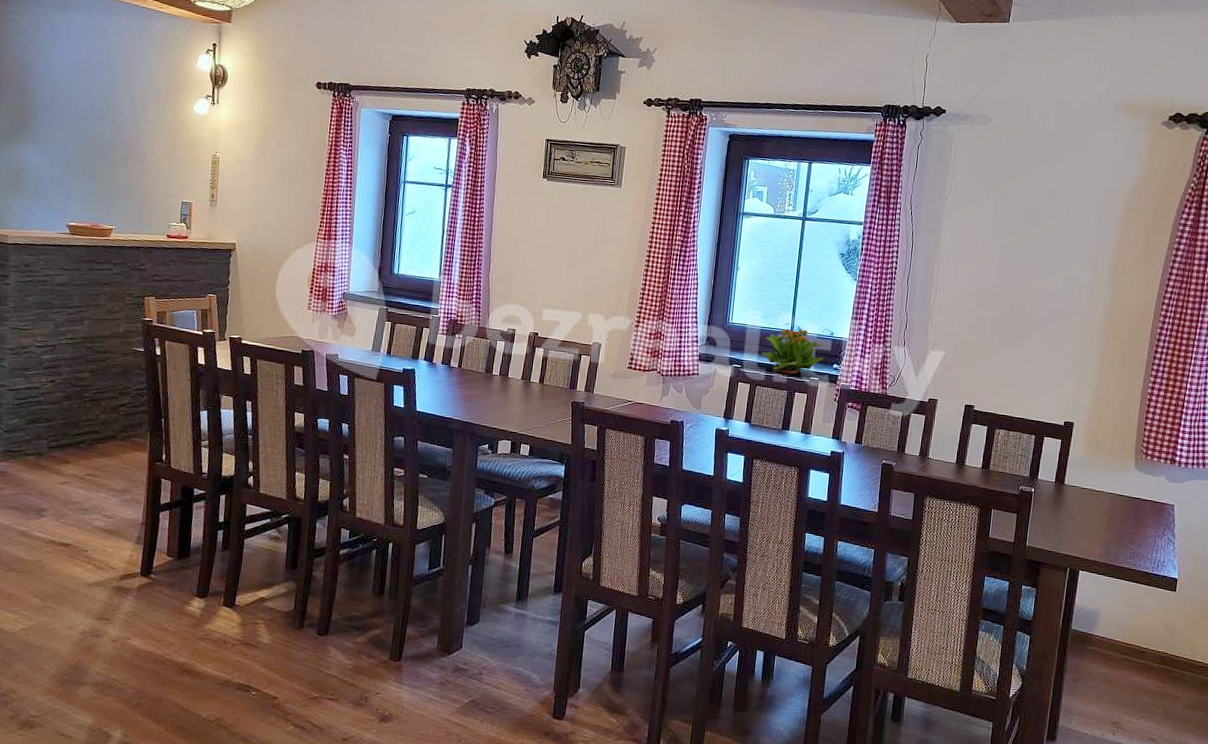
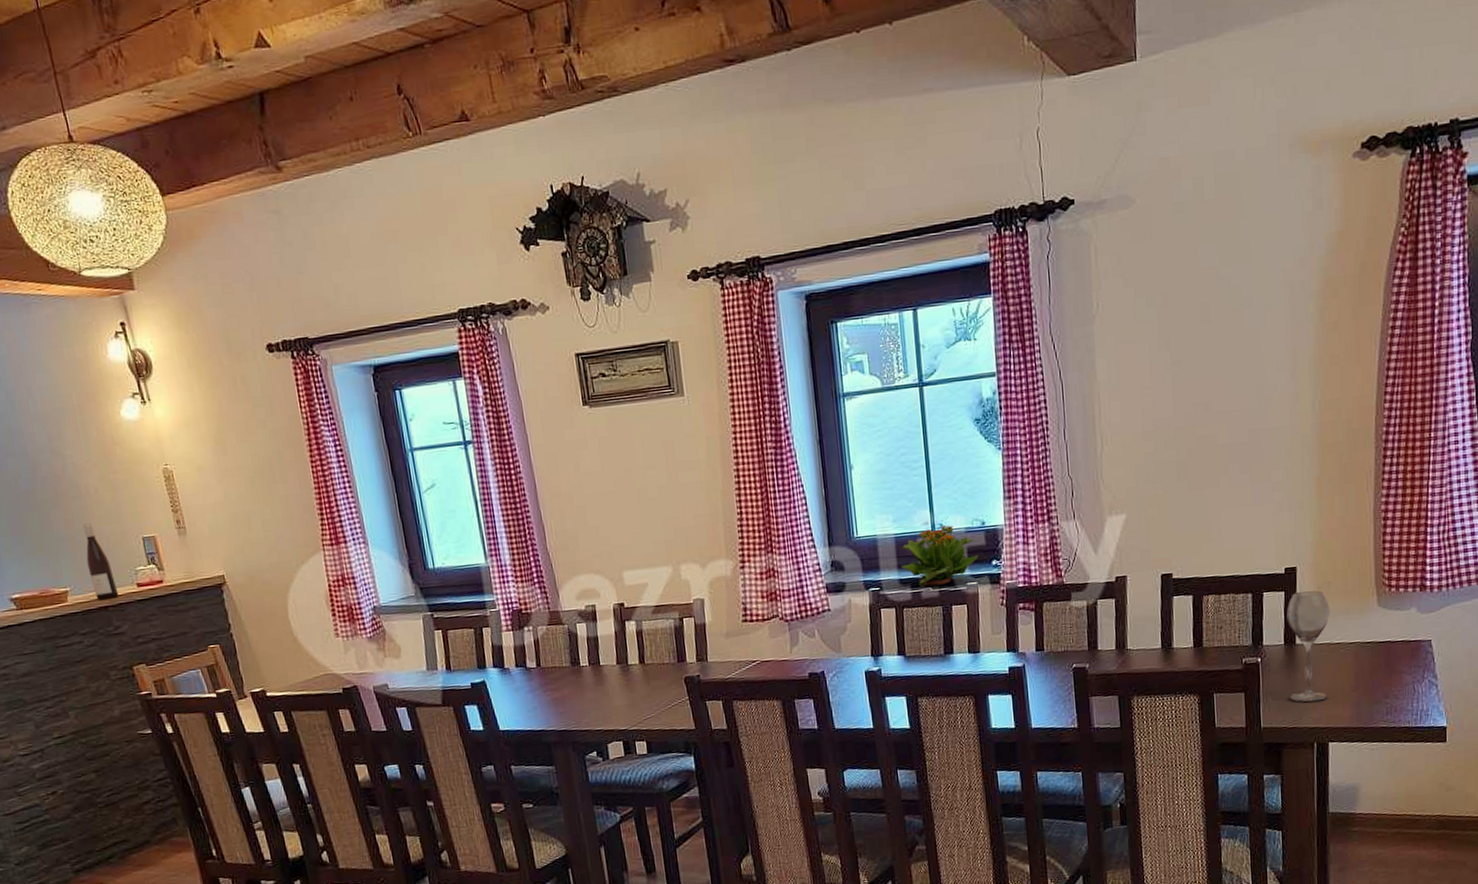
bottle: none [133,182,152,243] -> present [82,523,119,601]
wineglass: none [1052,442,1096,535] -> present [1286,590,1330,702]

